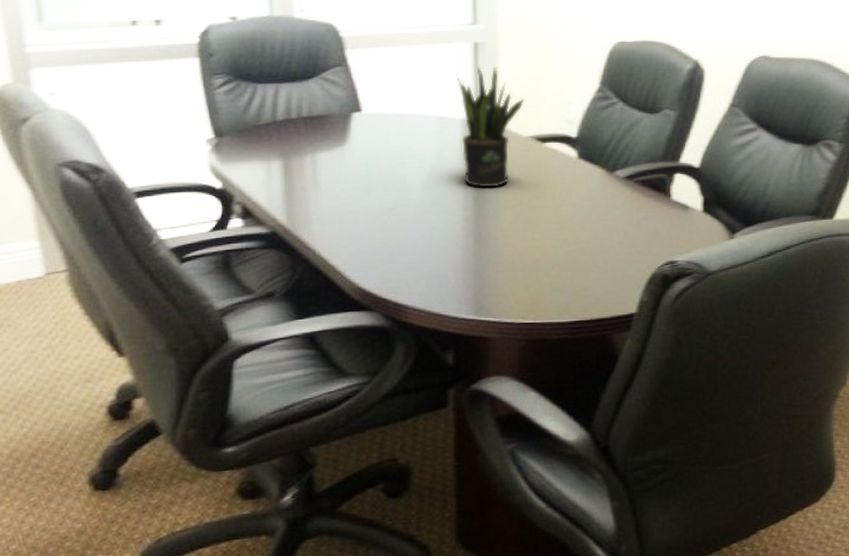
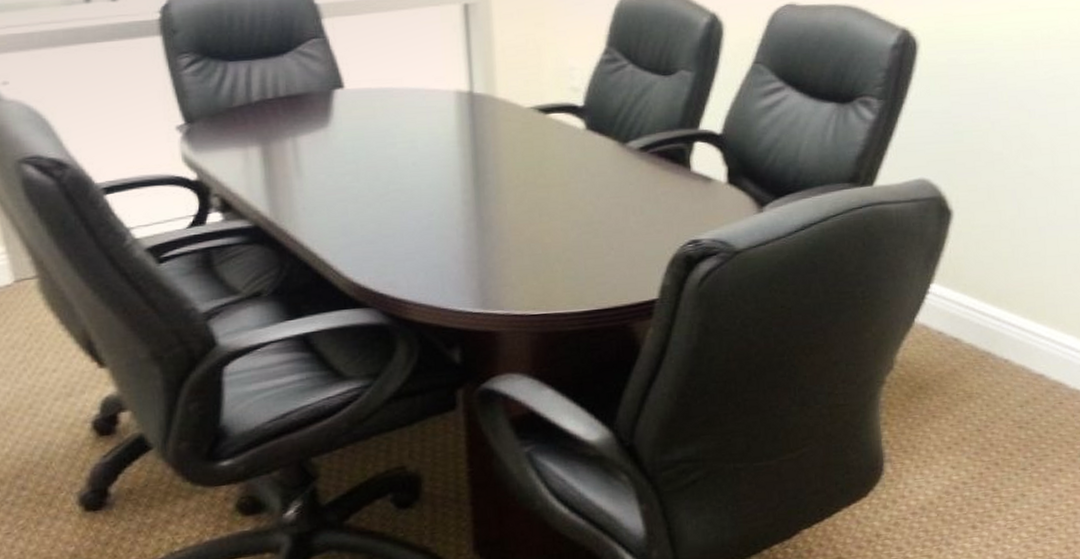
potted plant: present [458,67,525,188] -> none [448,30,524,168]

